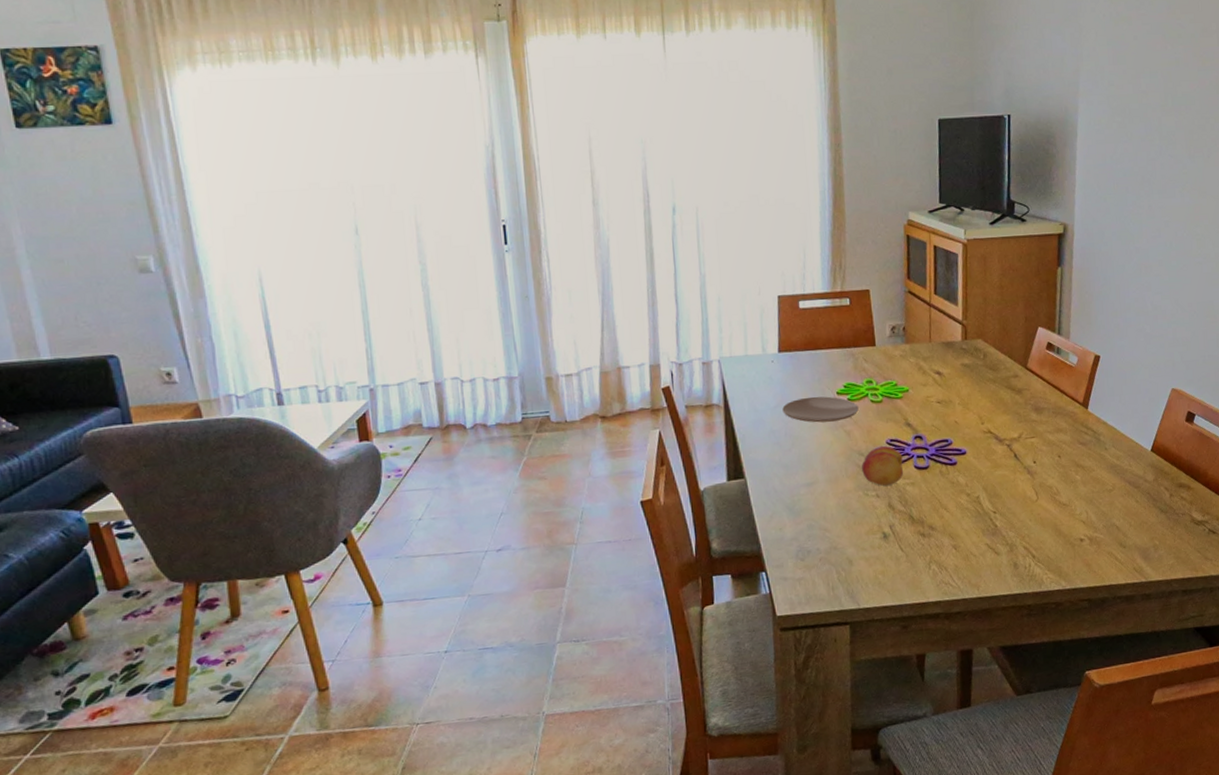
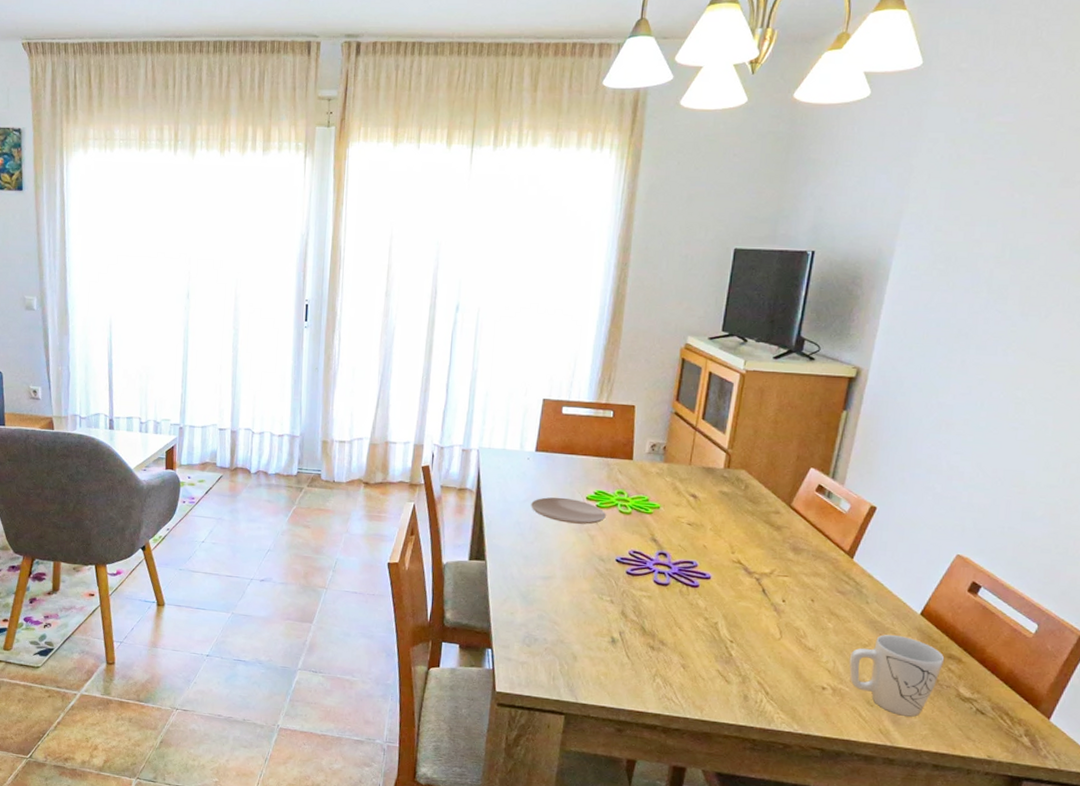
fruit: present [862,446,904,486] -> none [600,556,644,594]
mug: none [1098,474,1177,551] -> present [849,635,945,717]

